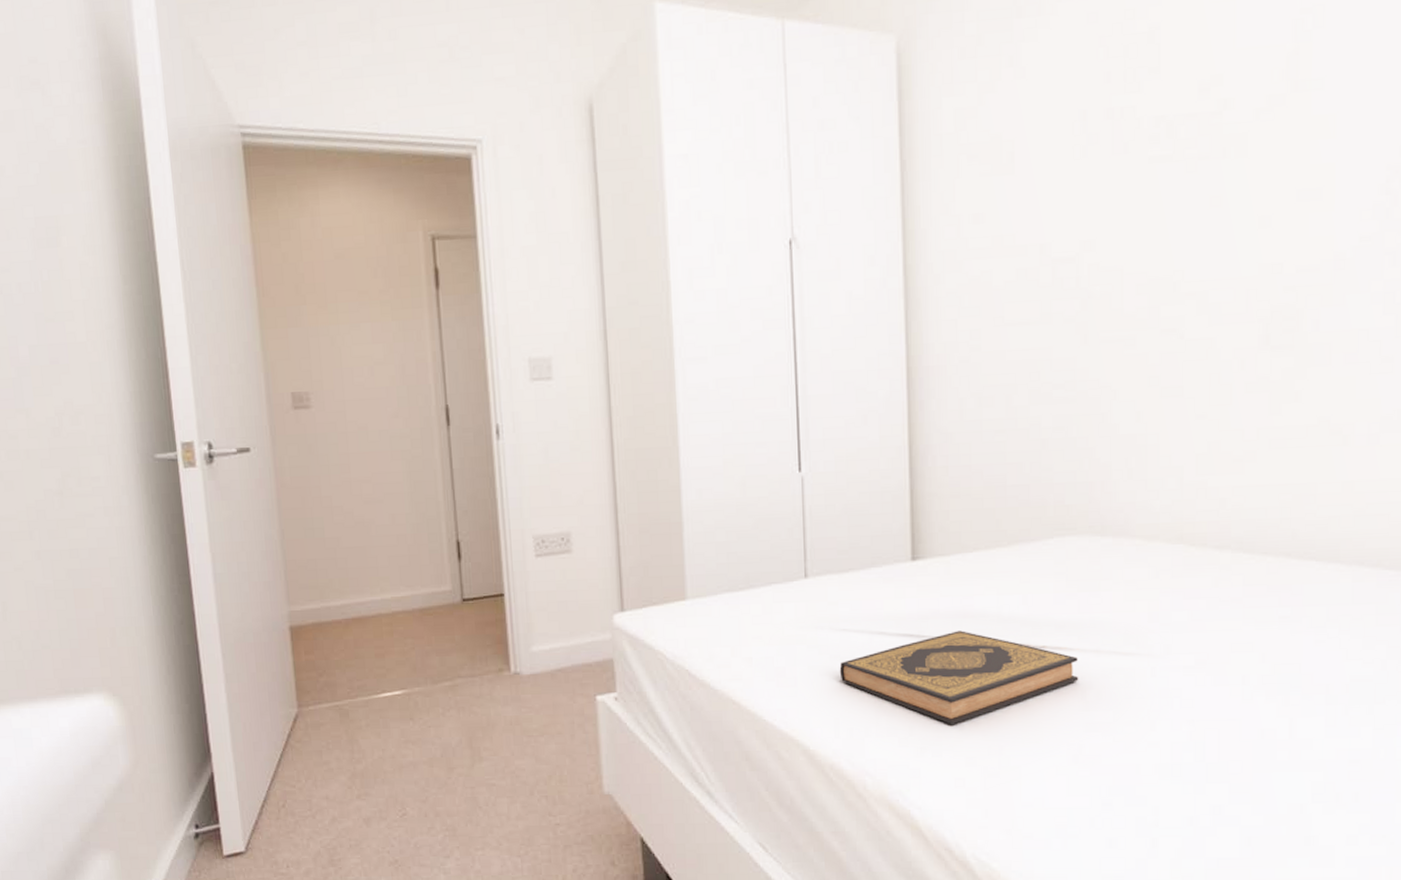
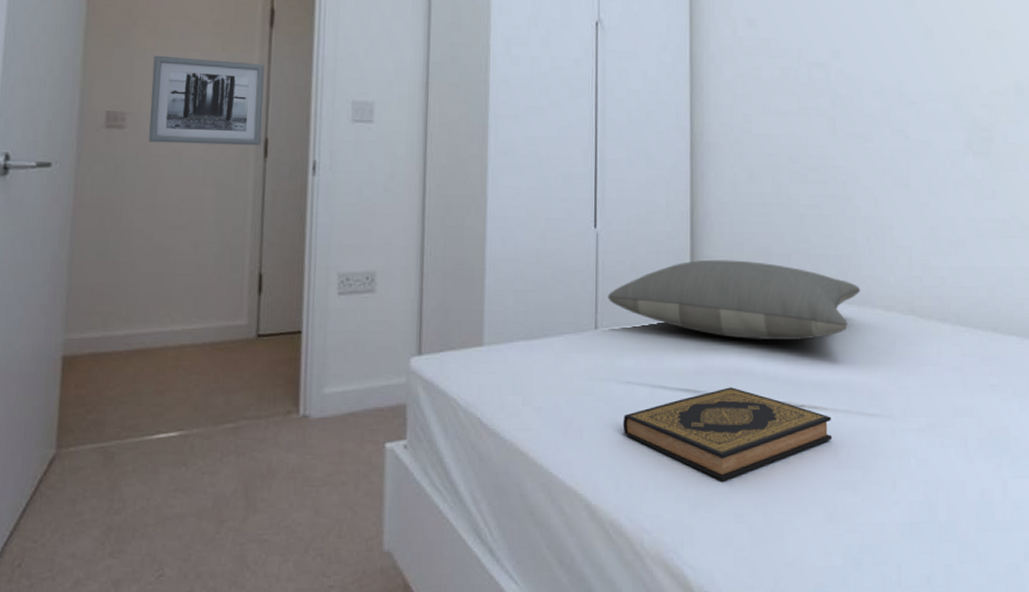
wall art: none [327,328,443,420] -> present [149,55,265,146]
pillow: none [817,495,1117,580] -> present [608,259,861,340]

